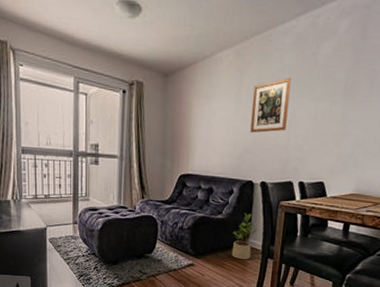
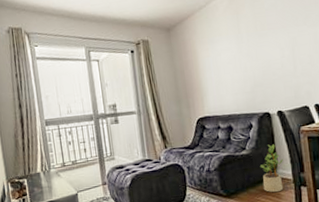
wall art: present [250,77,292,133] -> none [251,10,290,67]

